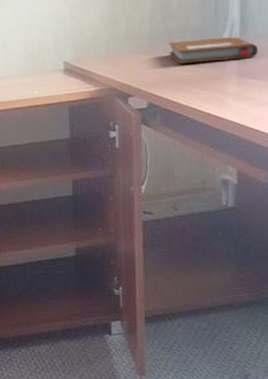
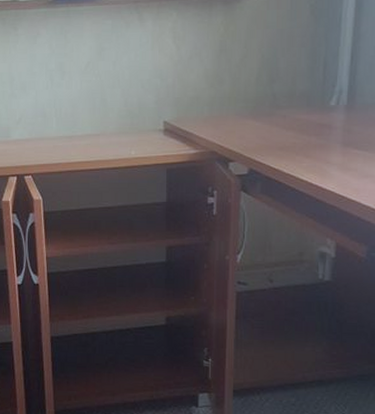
notebook: present [168,36,258,64] -> none [273,104,364,130]

